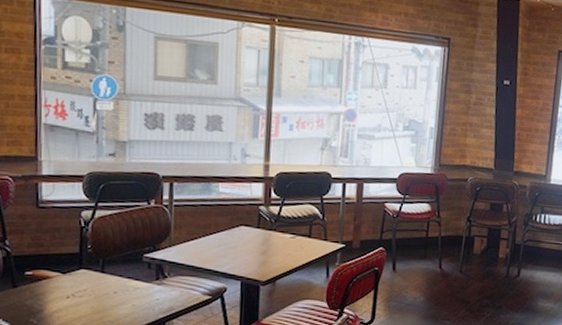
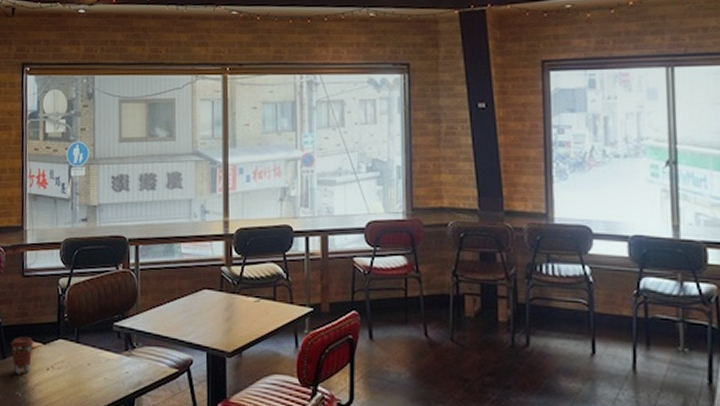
coffee cup: none [23,266,51,303] -> present [11,337,34,375]

